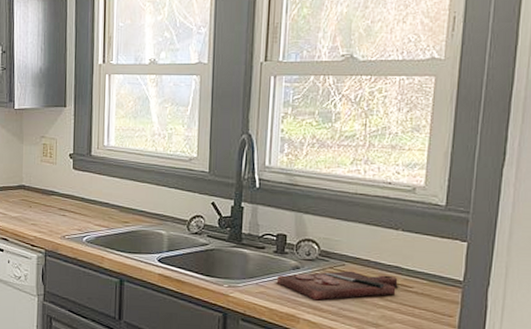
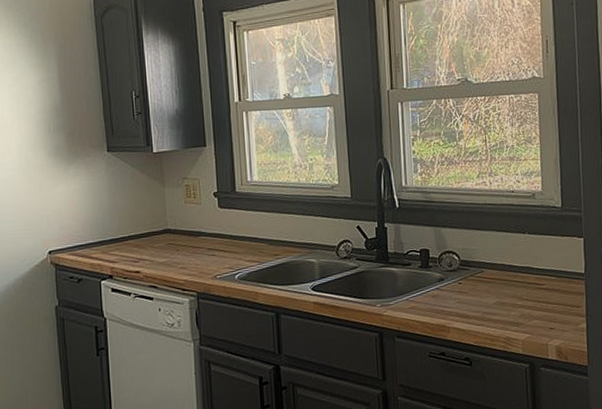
cutting board: present [276,270,398,301] -> none [424,276,531,309]

